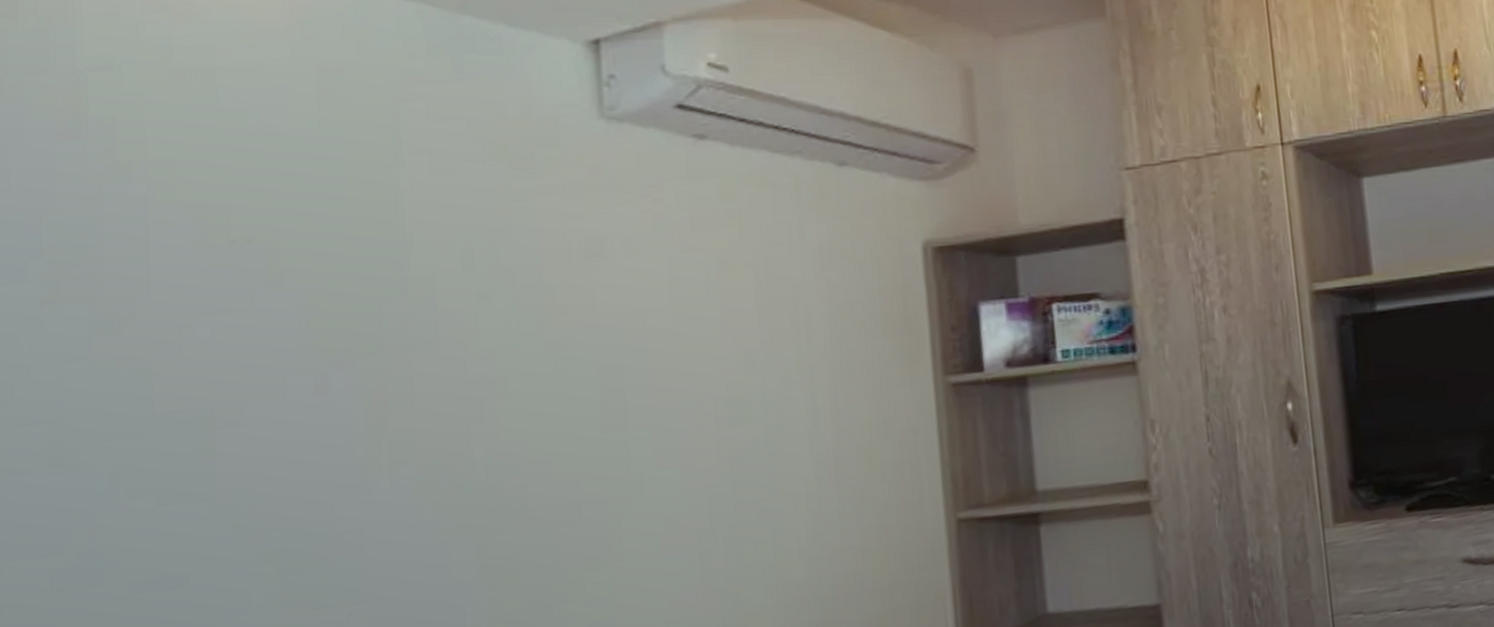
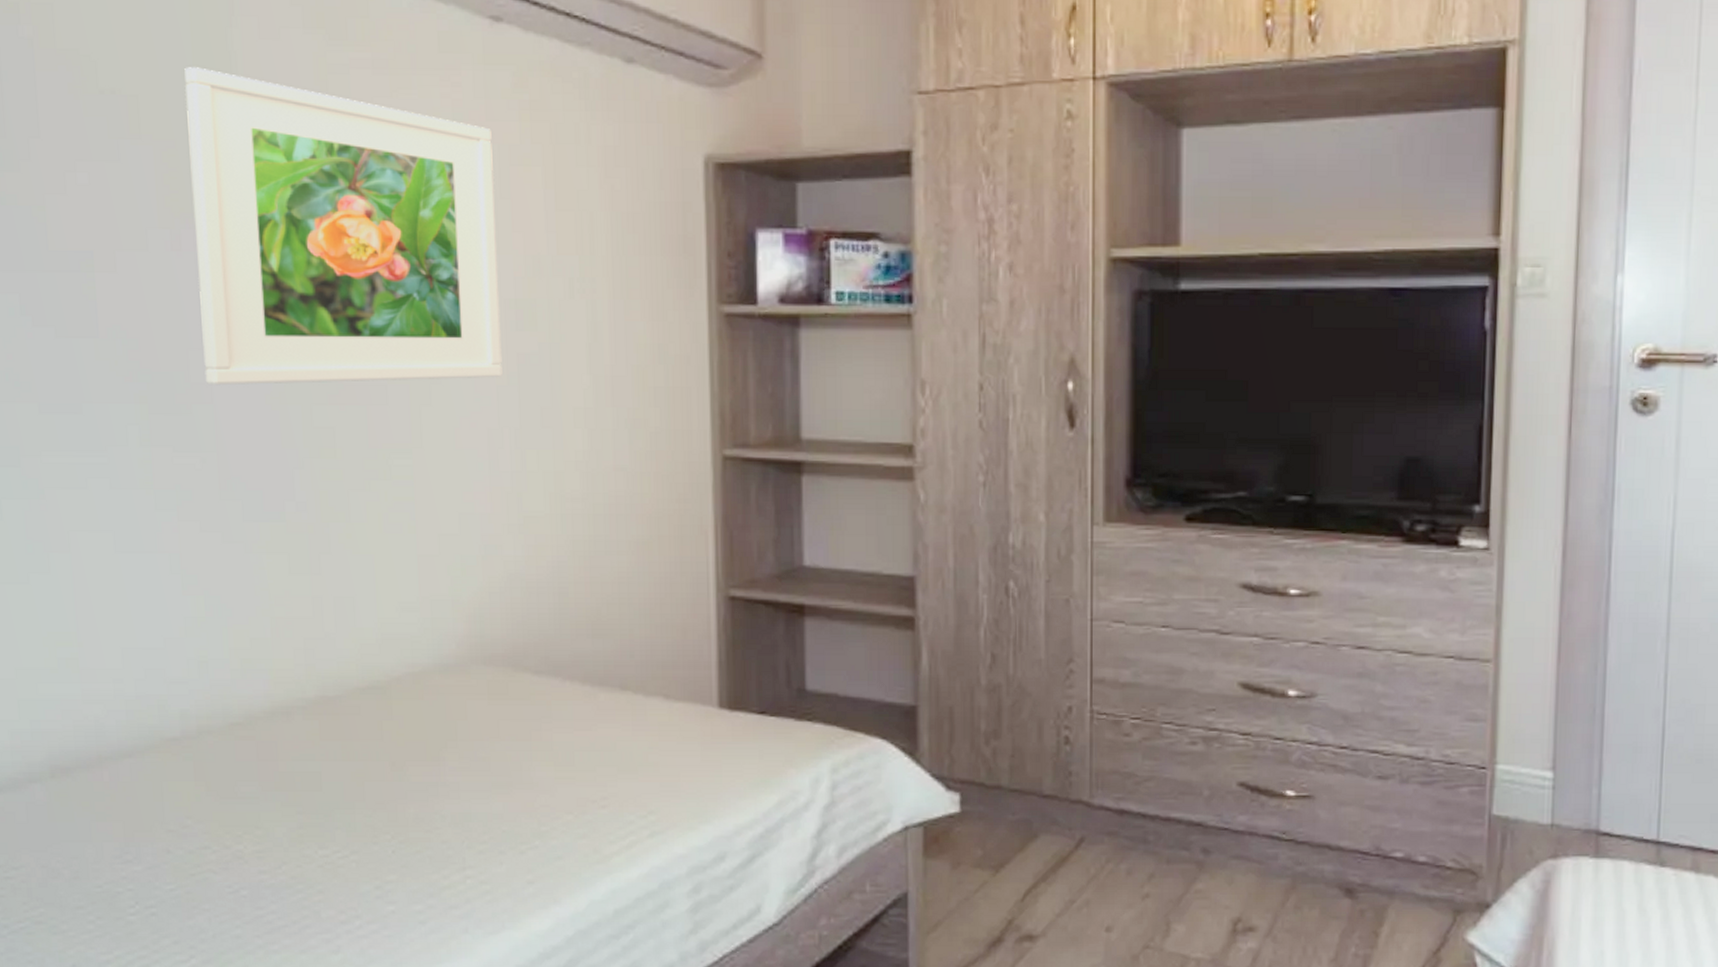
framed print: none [339,208,714,531] -> present [184,67,503,385]

